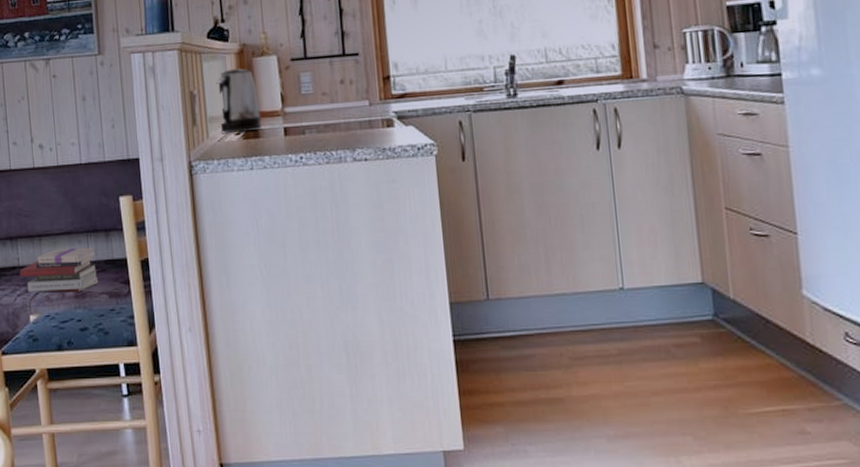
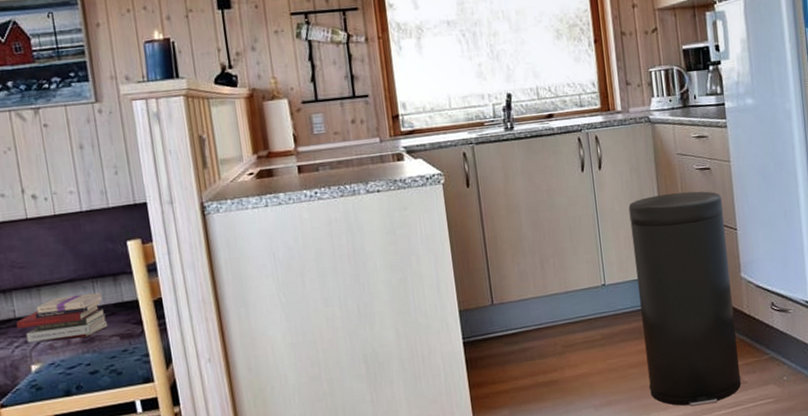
kettle: present [216,68,262,133] -> none [226,112,276,174]
pedal bin: none [654,181,802,455] -> present [628,191,741,407]

